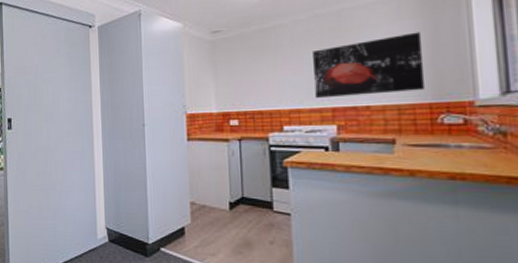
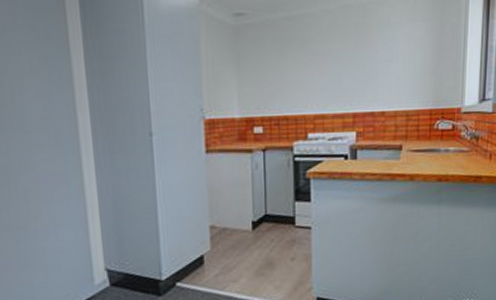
wall art: present [313,32,426,99] -> none [339,36,430,103]

